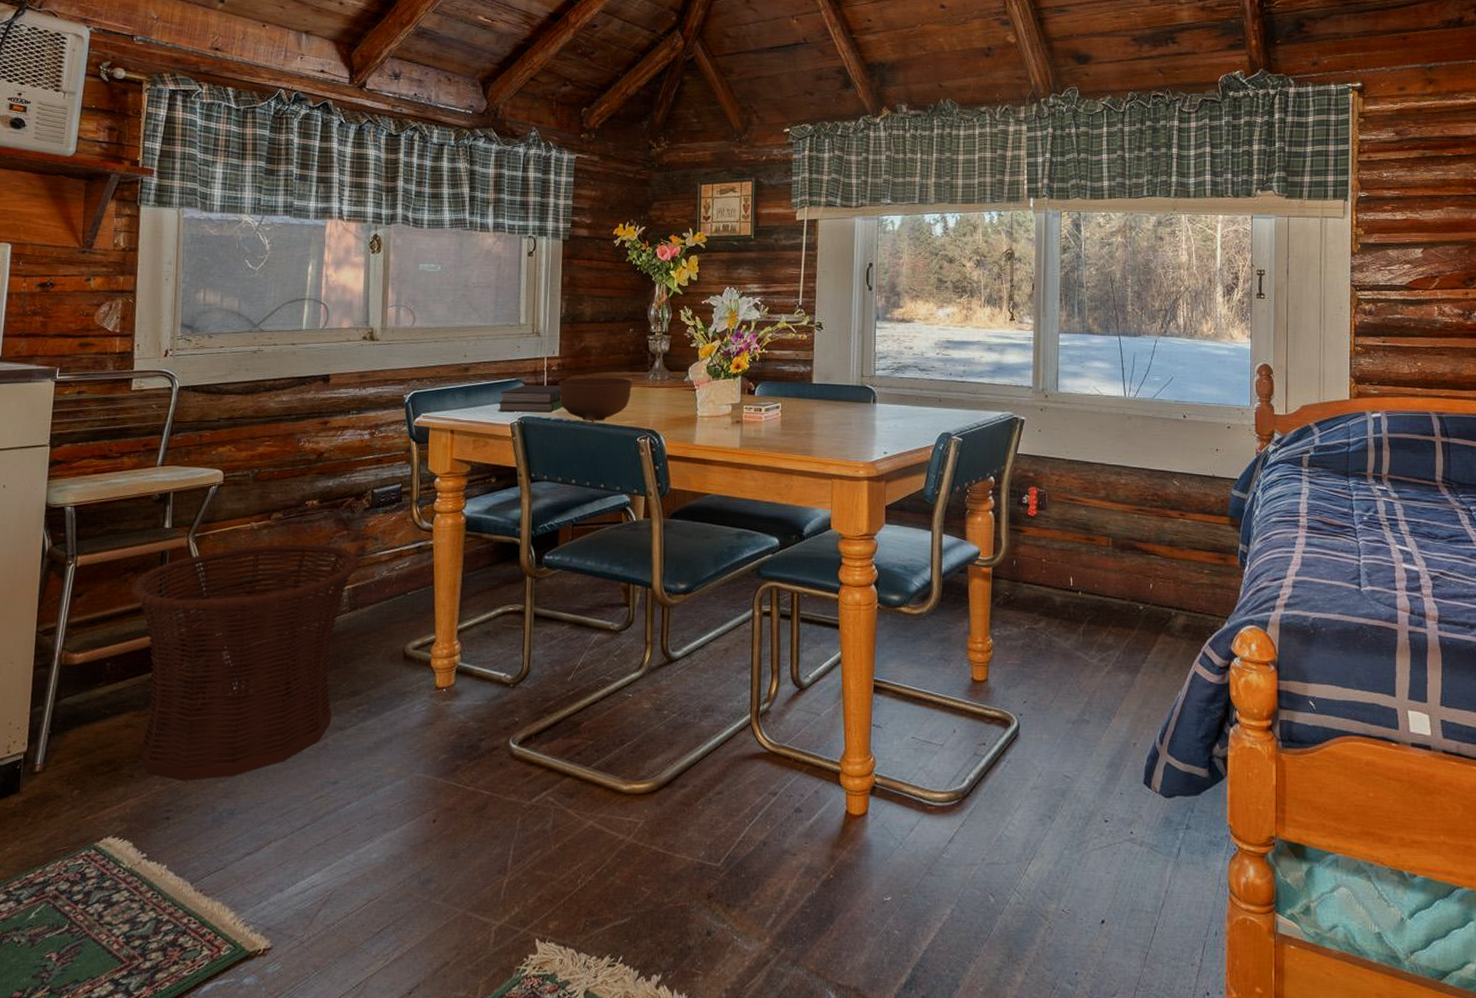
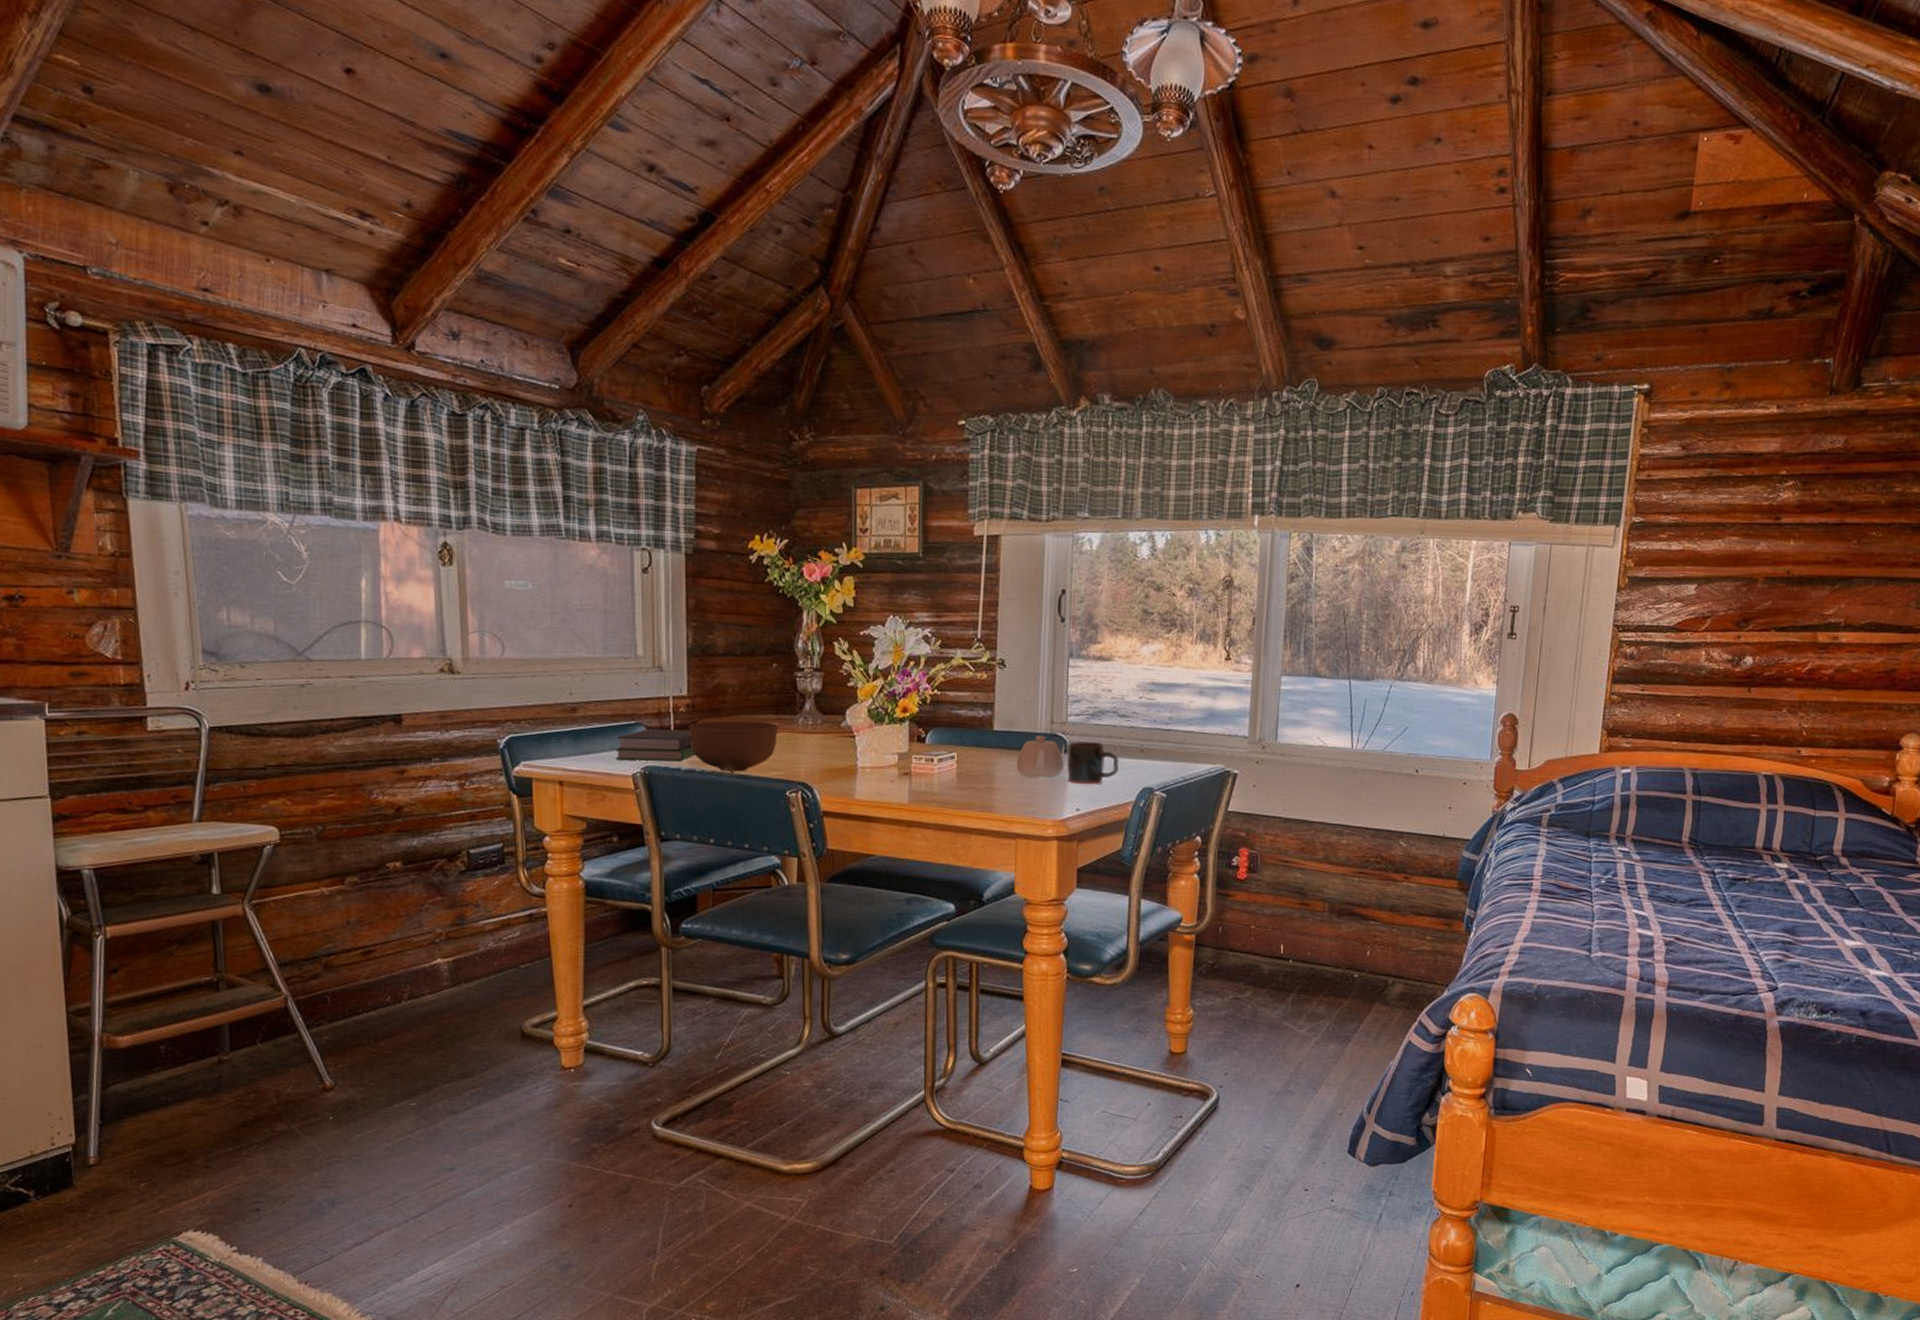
basket: present [130,543,359,780] -> none [177,910,459,1170]
teapot: none [832,387,873,425] -> present [1016,735,1065,778]
mug: none [875,392,921,431] -> present [1066,741,1120,785]

